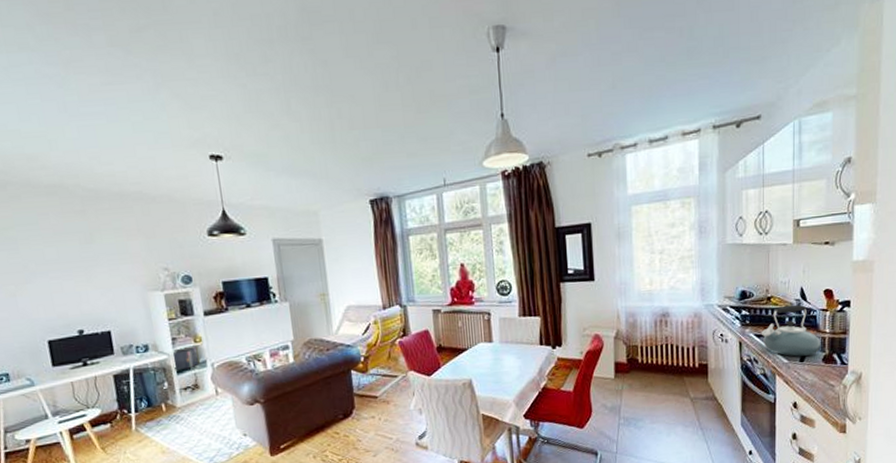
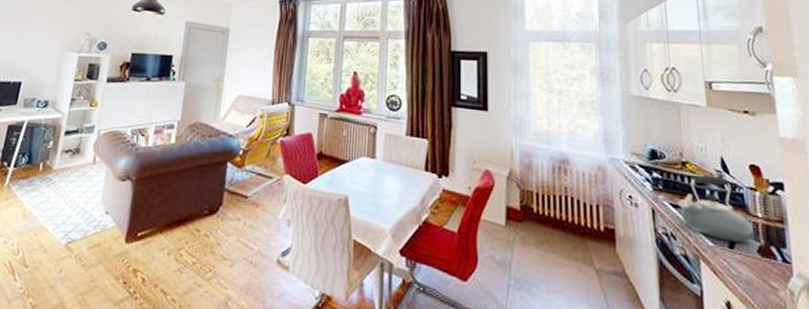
books: present [174,345,201,370] -> none [64,108,92,132]

